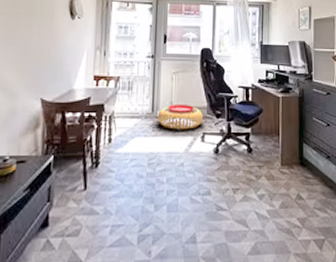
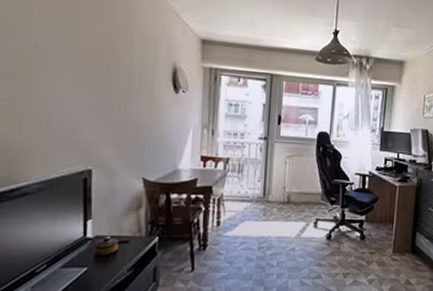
pouf: present [157,103,203,130] -> none [269,189,317,215]

